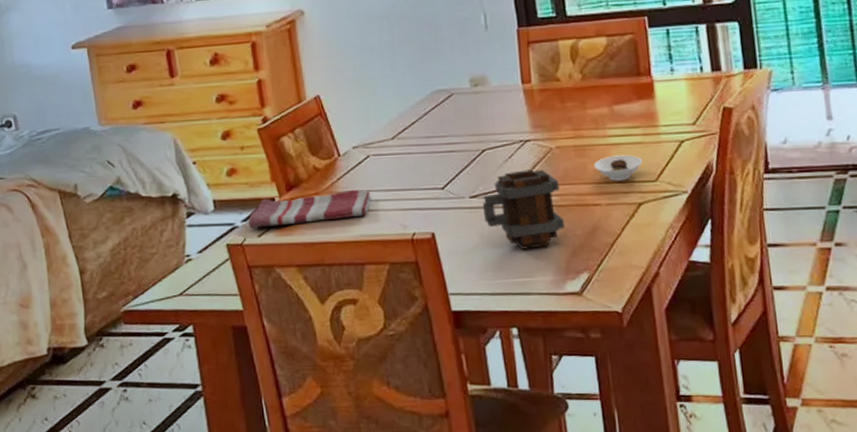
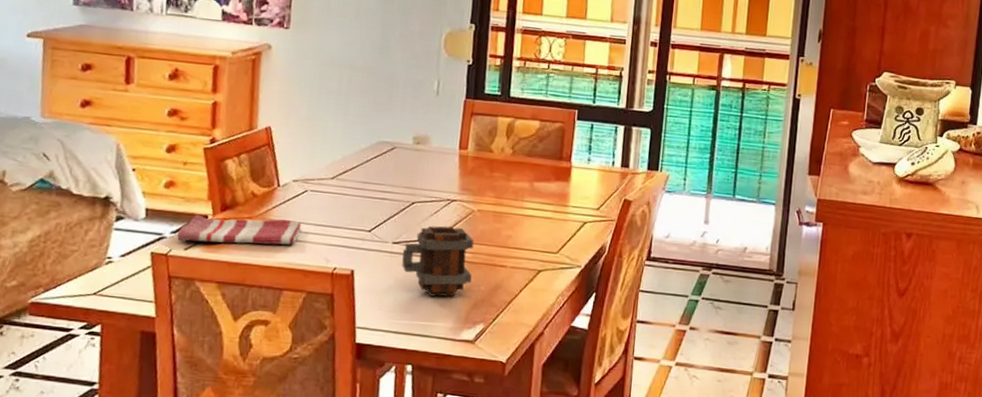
saucer: present [594,154,642,181] -> none [507,225,548,249]

